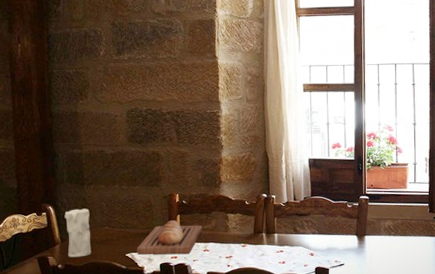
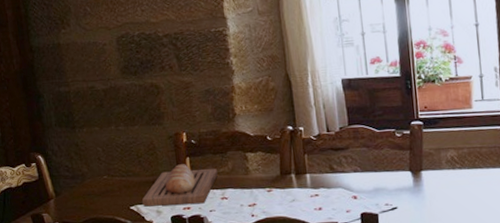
candle: present [64,208,92,258] -> none [56,156,91,214]

